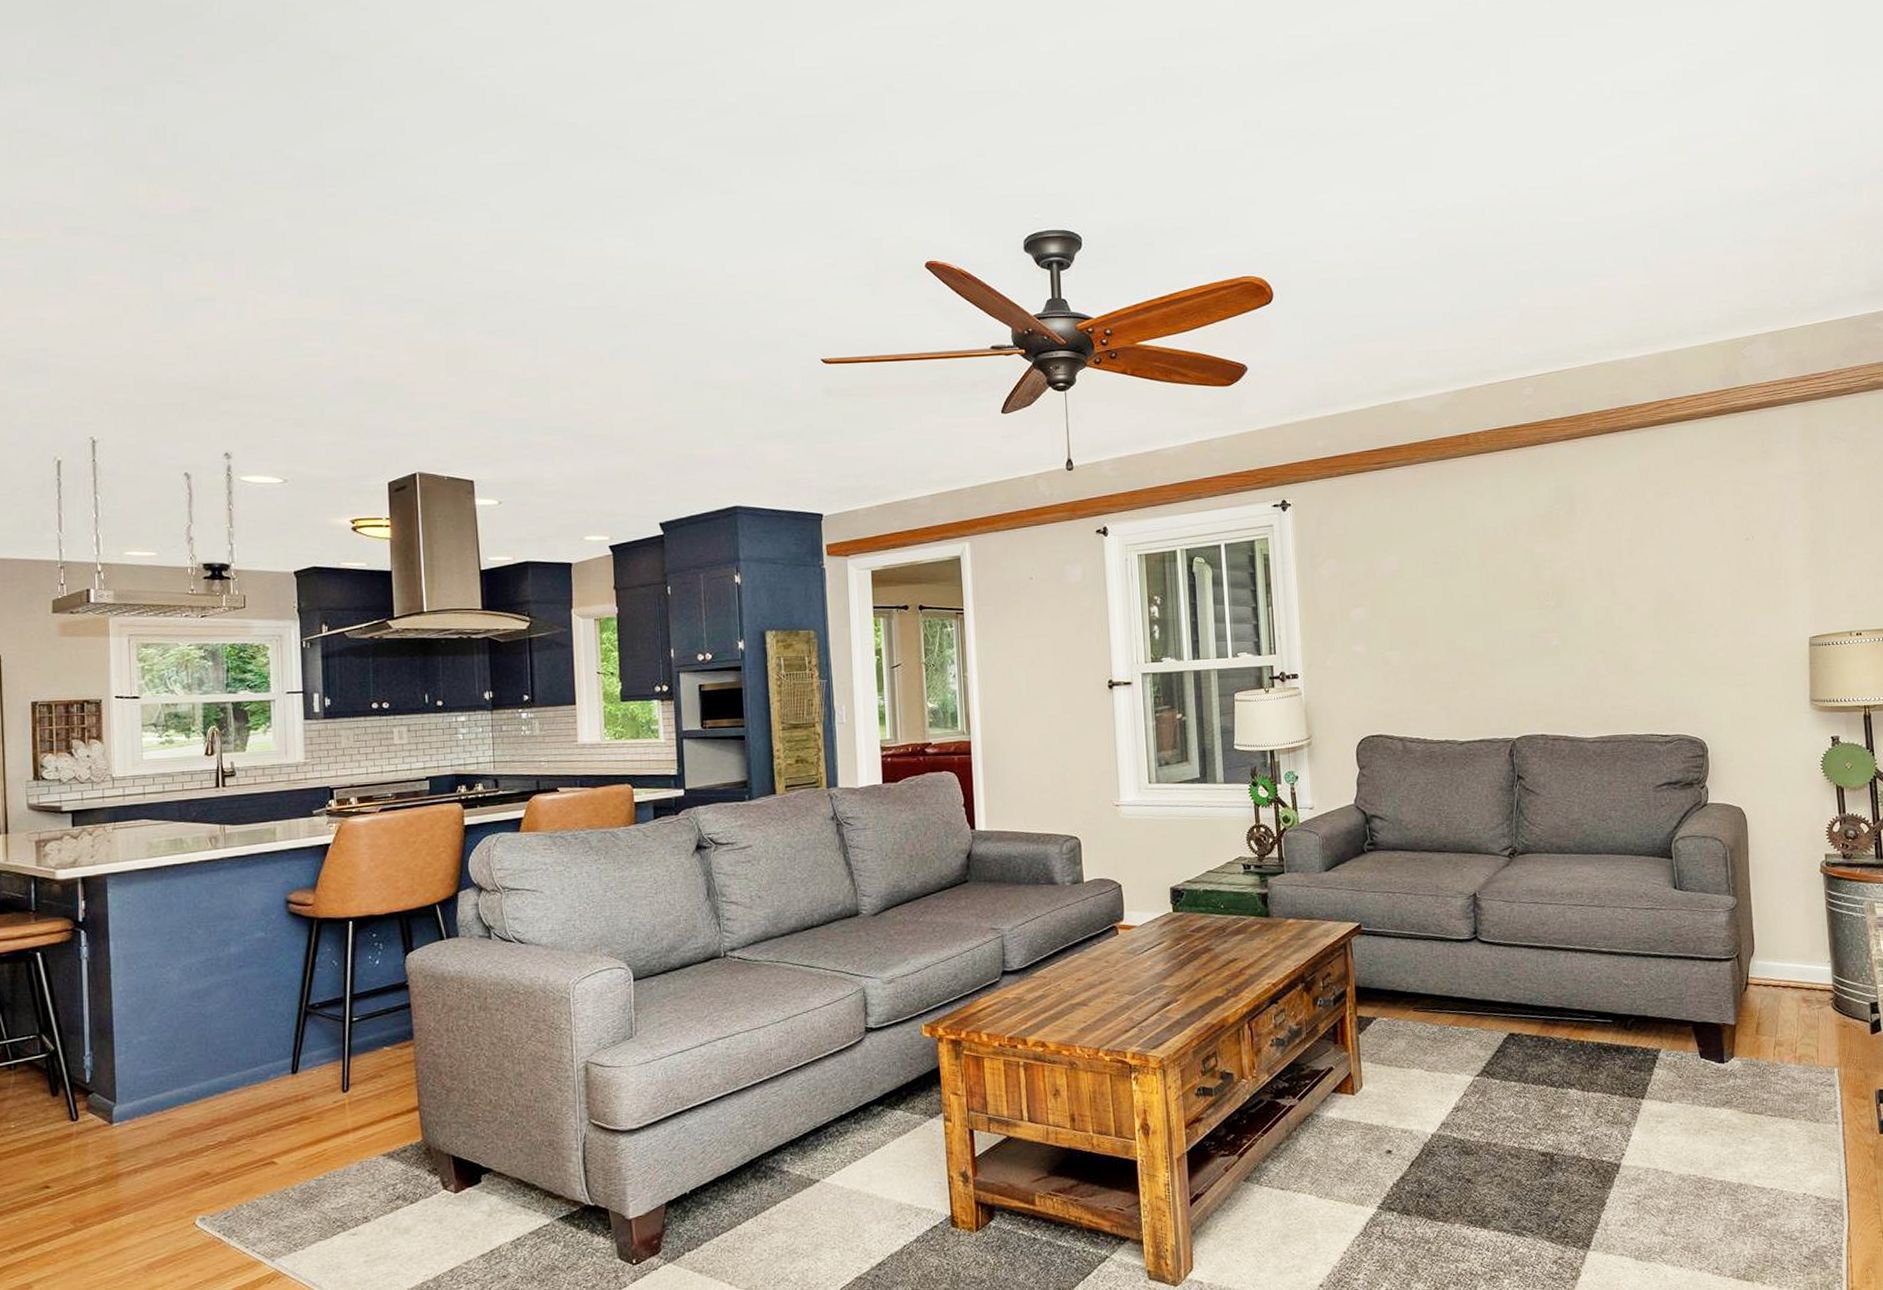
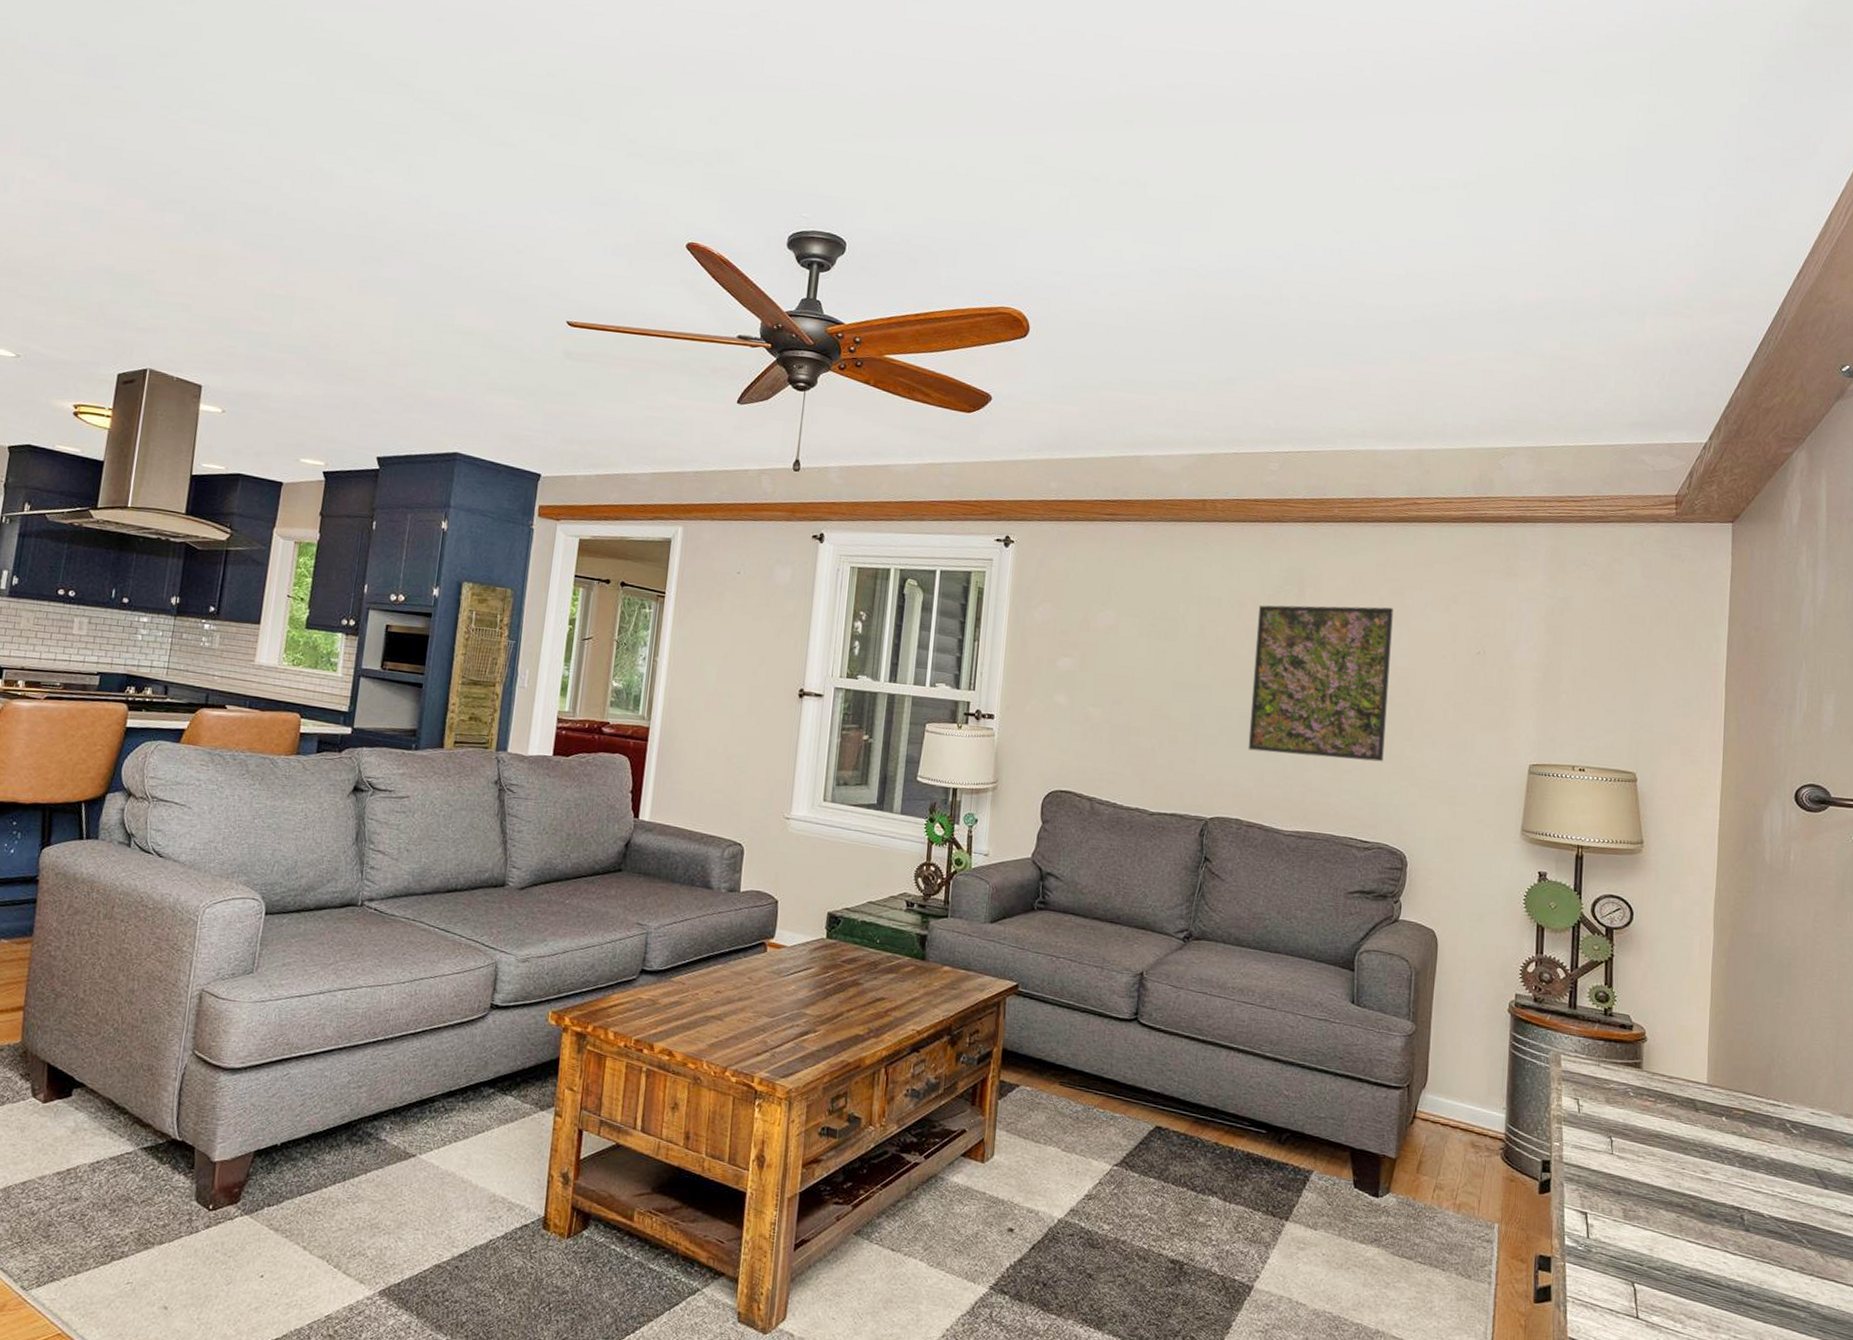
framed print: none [1533,509,1672,668] -> present [1248,605,1394,762]

